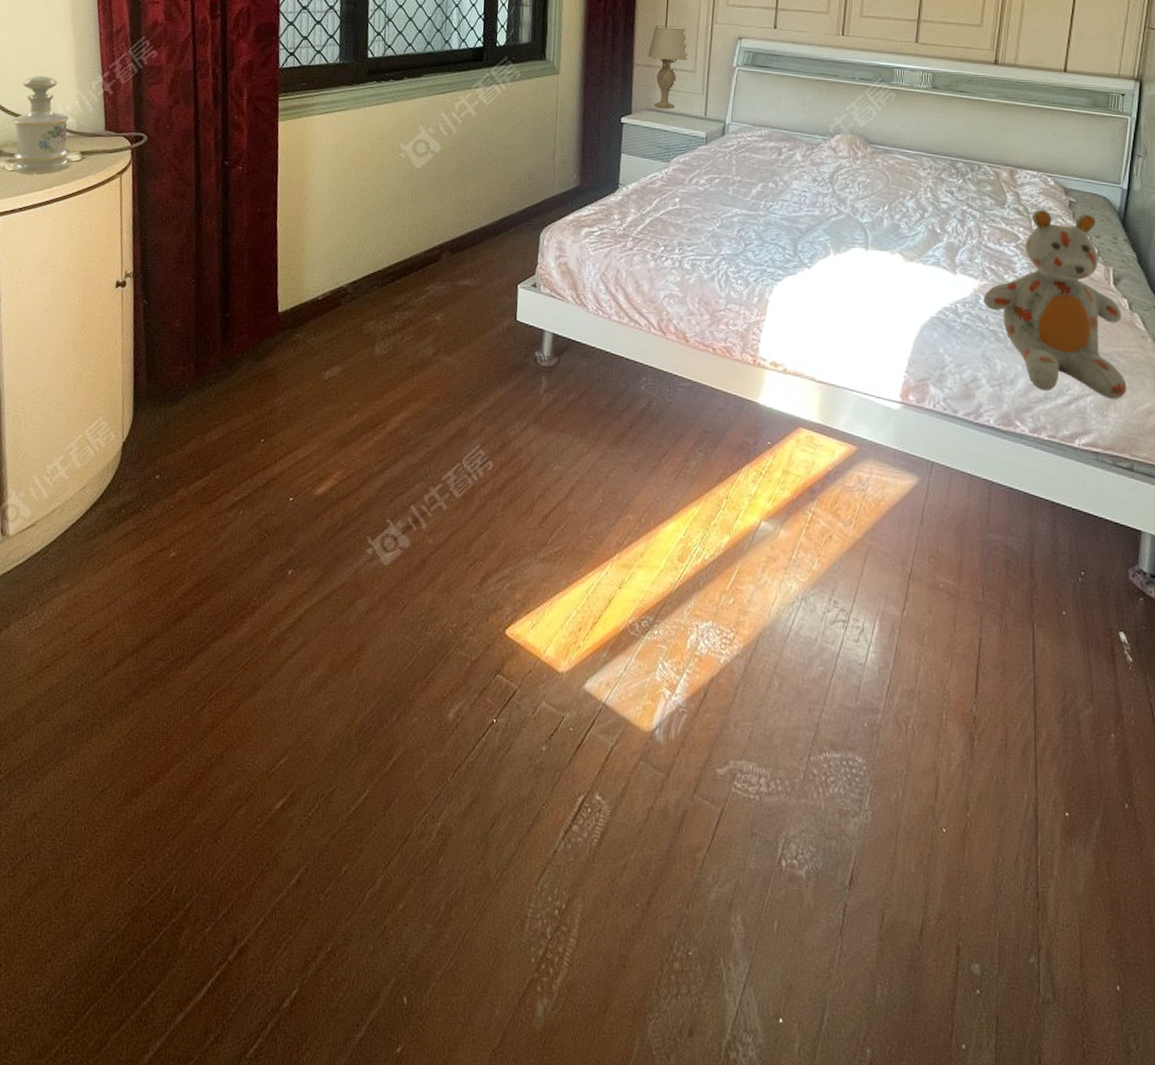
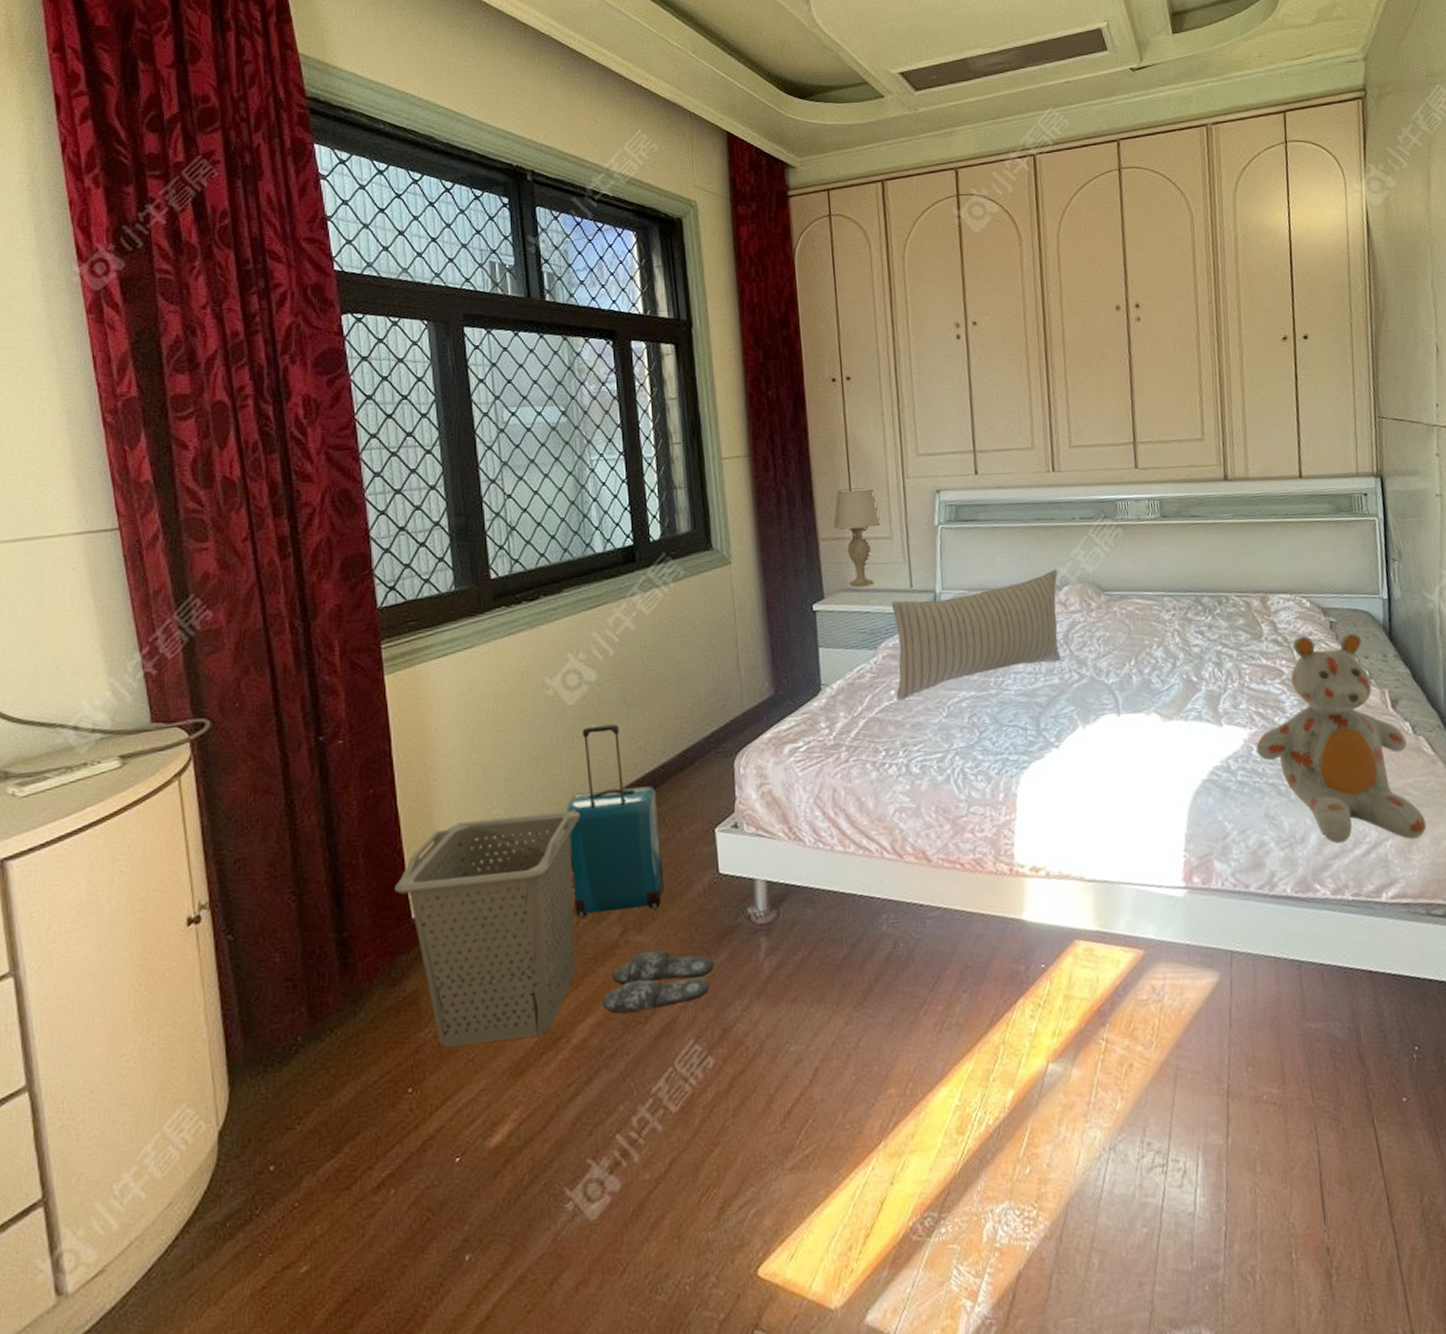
perfume bottle: present [12,75,73,174] -> none [19,664,110,798]
laundry basket: none [268,245,415,419] -> present [395,810,581,1048]
suitcase: none [401,186,476,340] -> present [566,723,665,919]
slippers: none [413,370,503,416] -> present [602,950,714,1014]
pillow: none [681,118,833,208] -> present [891,569,1062,701]

